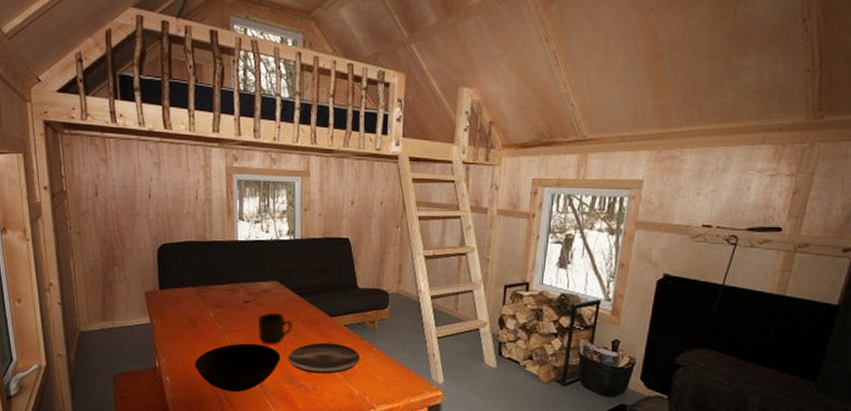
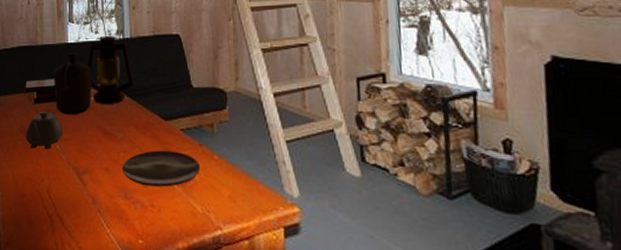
books: none [194,274,226,298] -> present [26,79,57,104]
teapot: none [194,304,231,341] -> present [25,111,62,150]
bowl: present [195,343,281,393] -> none [25,152,114,210]
water jug: none [223,250,262,309] -> present [53,52,92,115]
lantern: none [257,235,303,300] -> present [87,35,134,104]
mug: present [257,313,293,345] -> none [89,118,126,154]

